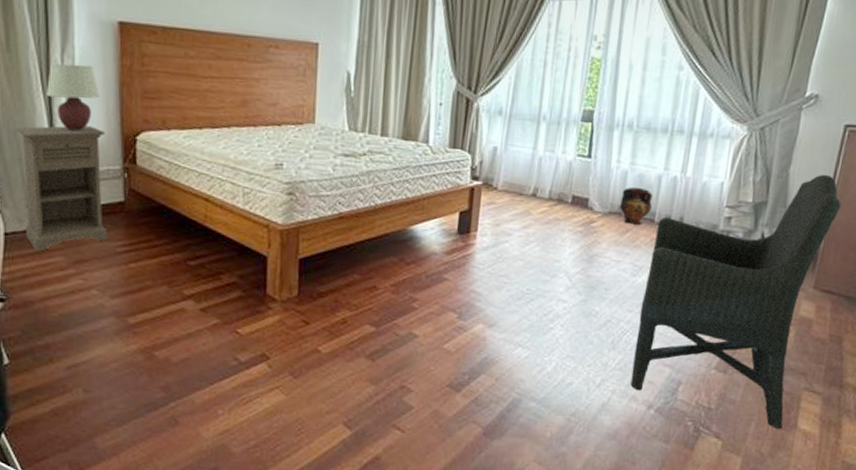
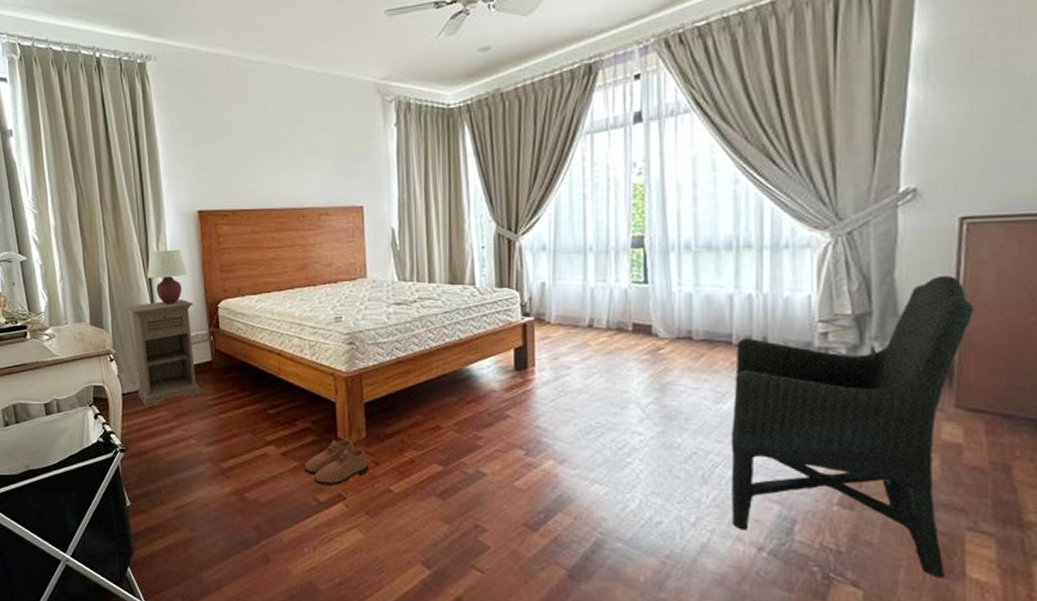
shoe: none [225,296,298,345] -> present [304,439,369,485]
vase: present [620,187,653,225] -> none [689,308,726,348]

